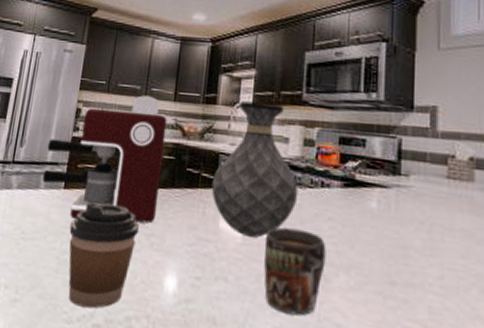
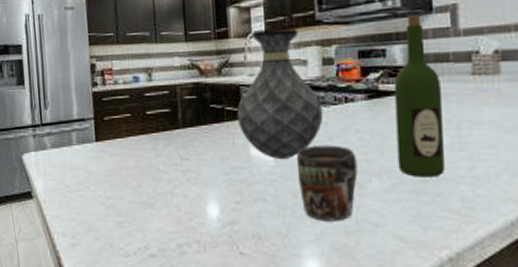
coffee maker: present [42,95,168,224] -> none [70,40,188,168]
coffee cup: present [68,202,139,309] -> none [109,148,174,242]
wine bottle: none [367,110,417,281] -> present [394,15,445,177]

